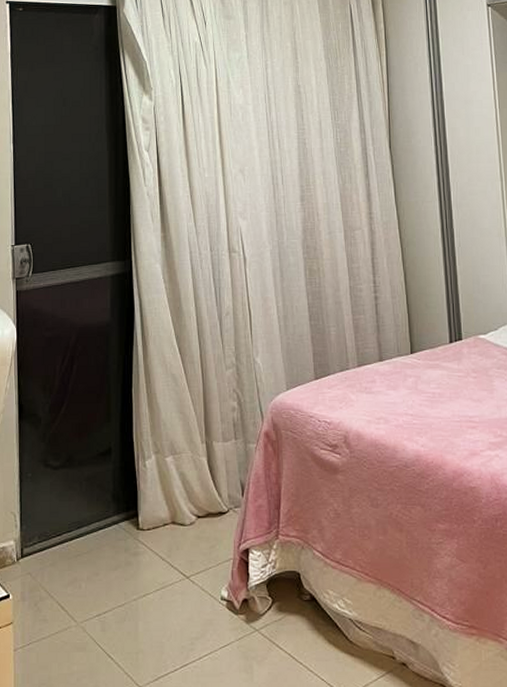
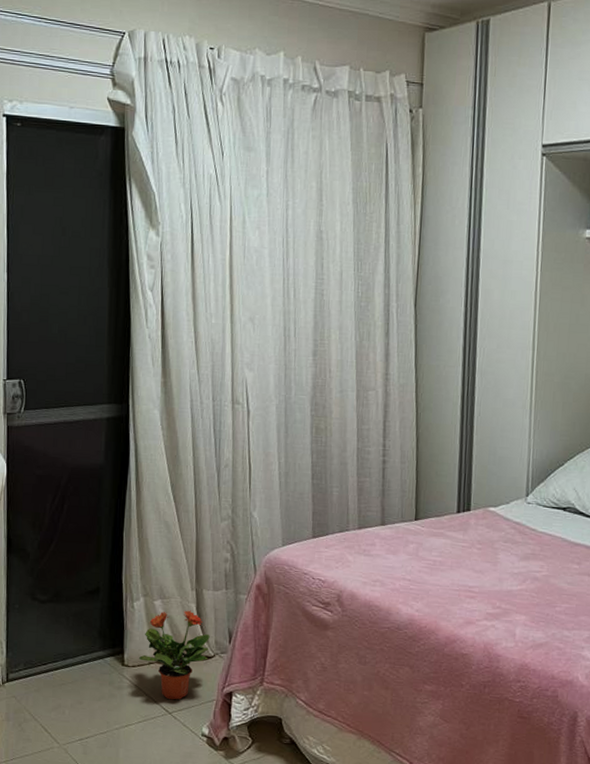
potted plant: none [154,464,223,563] -> present [139,610,210,700]

